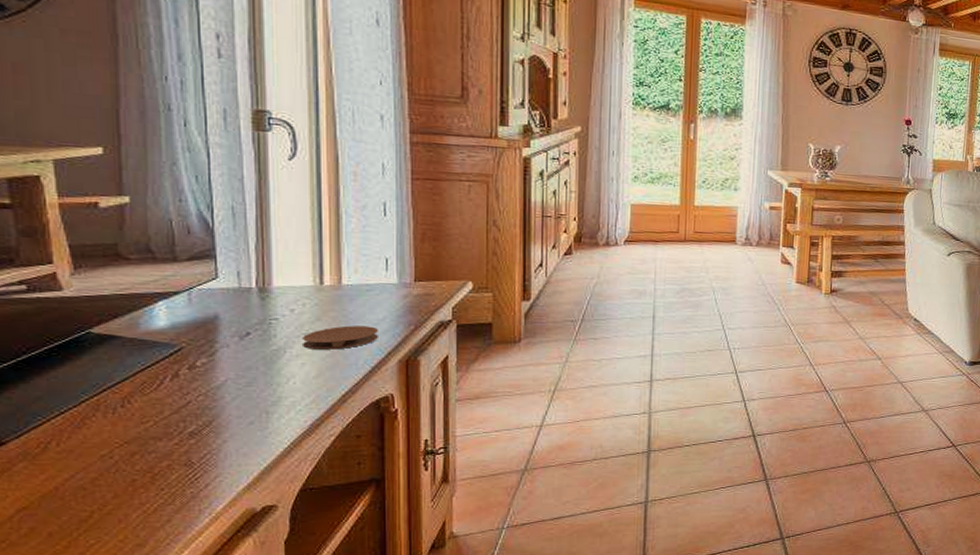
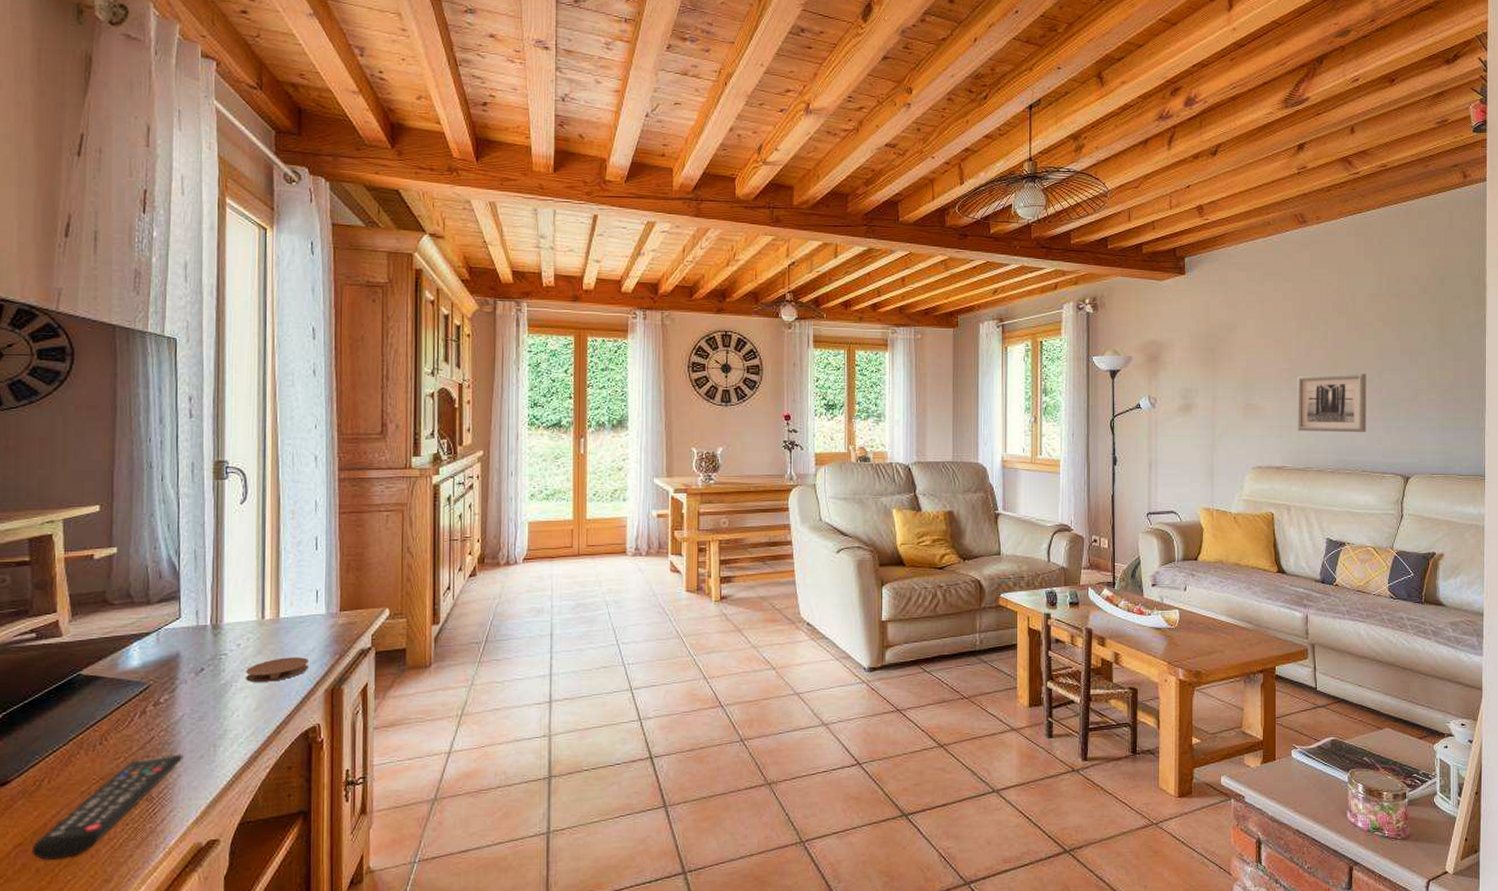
remote control: none [40,419,229,524] -> present [31,754,183,860]

